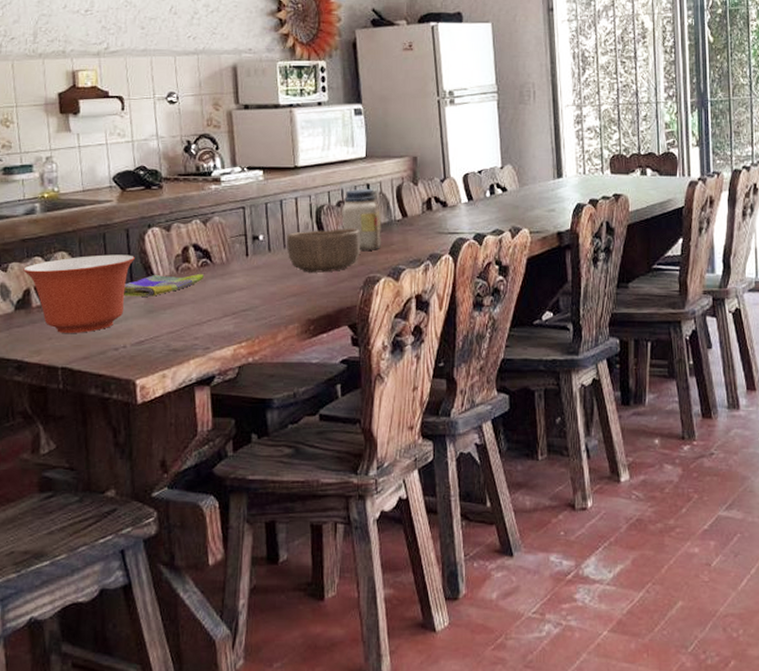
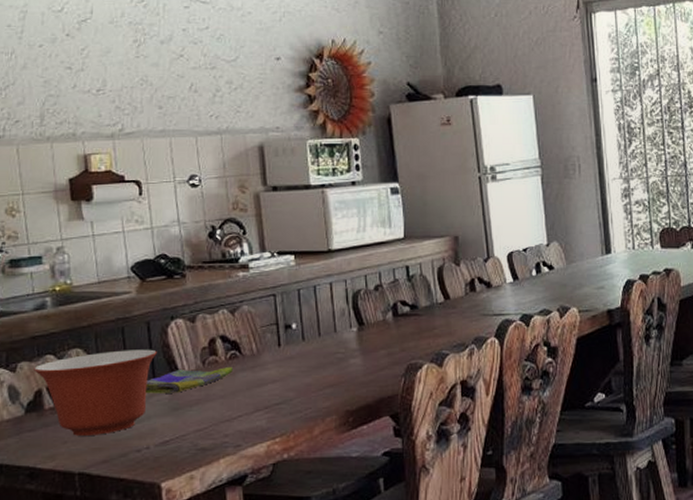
wooden bowl: present [287,228,361,273] -> none [322,312,401,361]
jar: present [342,188,381,250] -> none [380,270,423,336]

